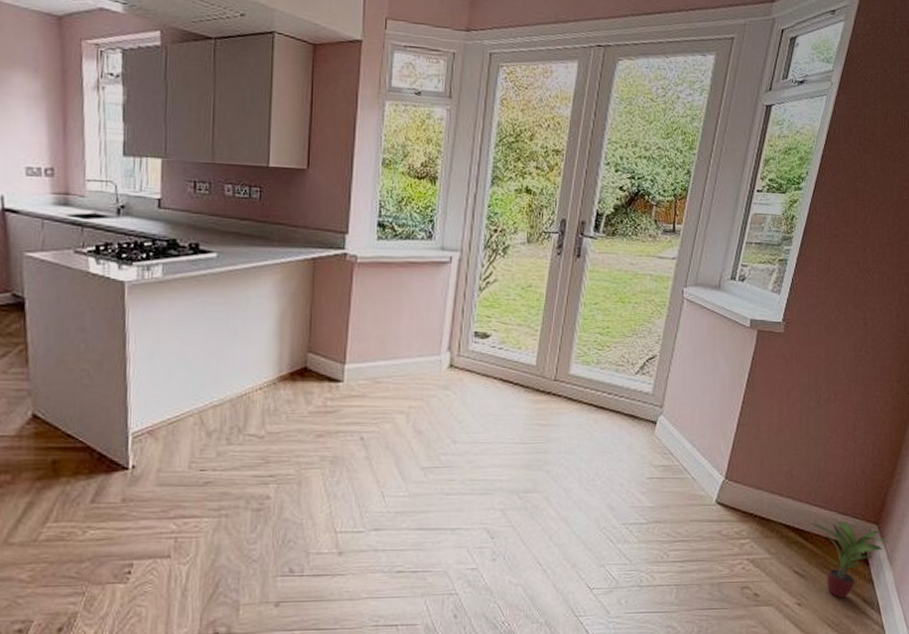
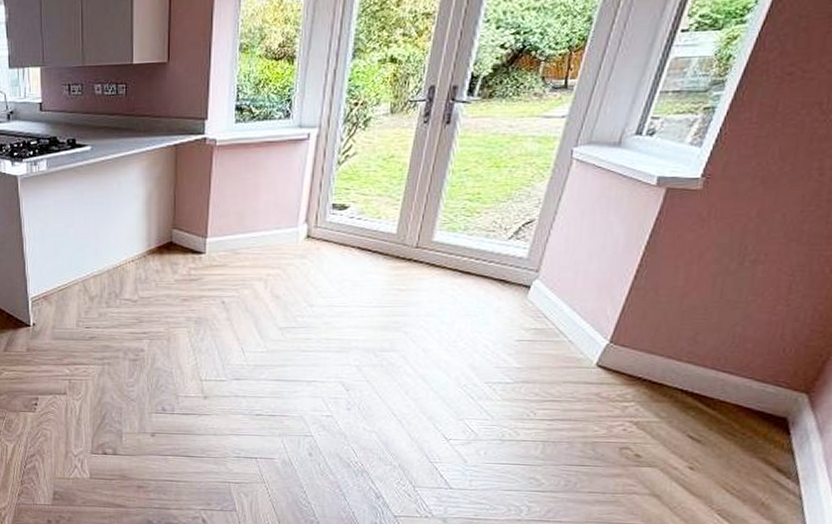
potted plant: present [812,521,889,599] -> none [717,388,822,466]

